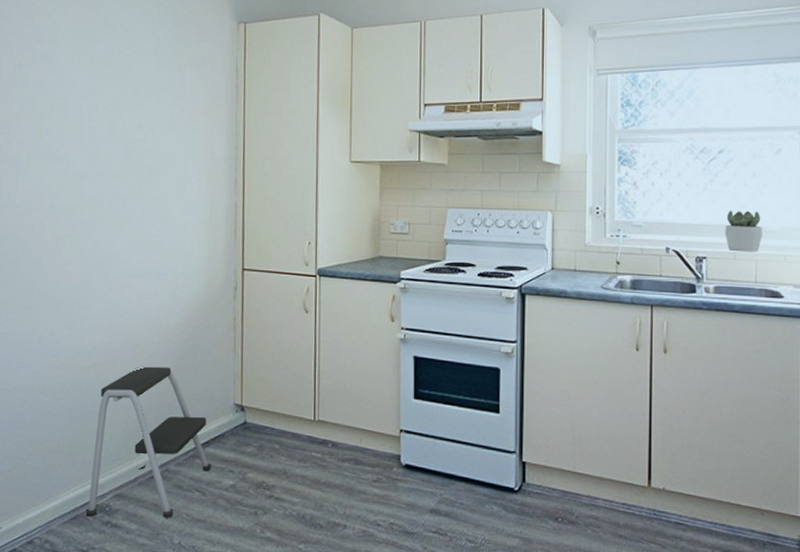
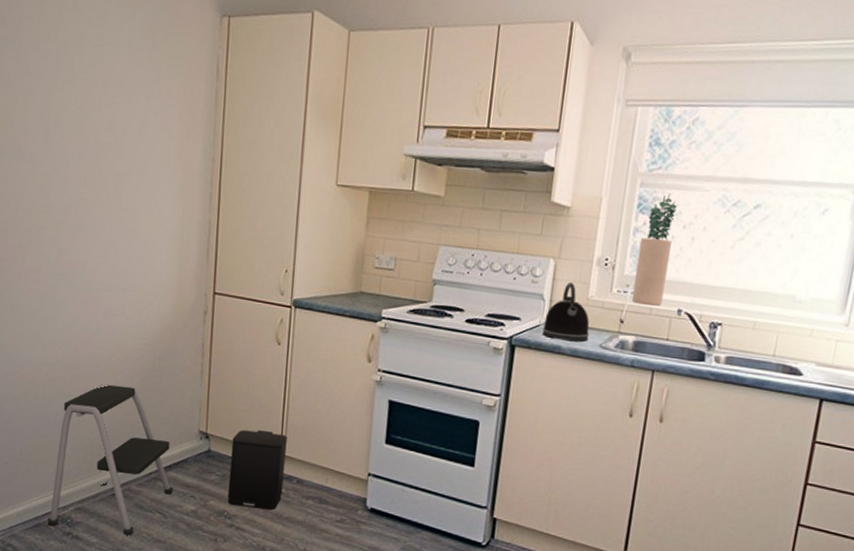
pedal bin: none [265,397,320,477] -> present [227,429,287,510]
kettle: none [548,232,591,285] -> present [542,282,590,342]
vase: none [624,146,653,246] -> present [631,193,677,306]
succulent plant: present [725,211,763,252] -> none [747,274,792,324]

